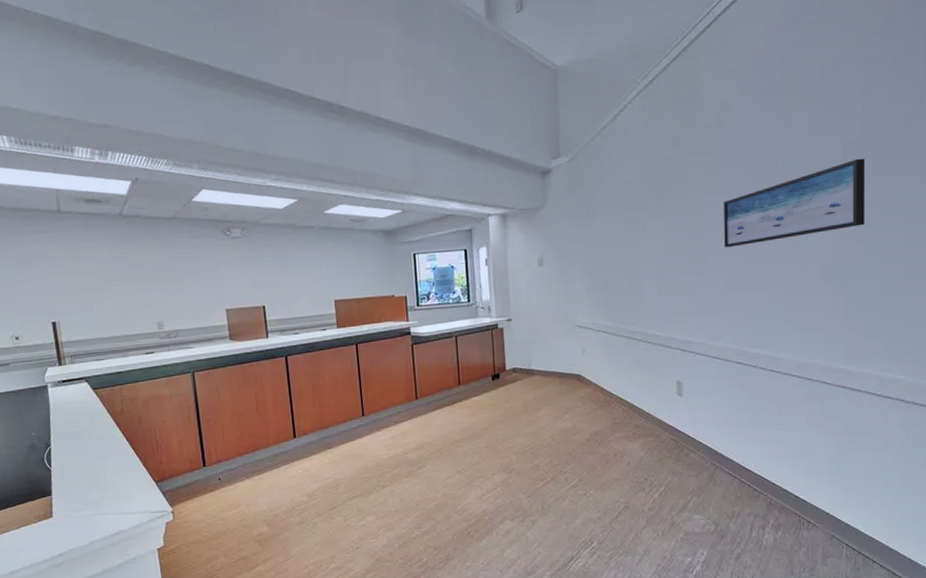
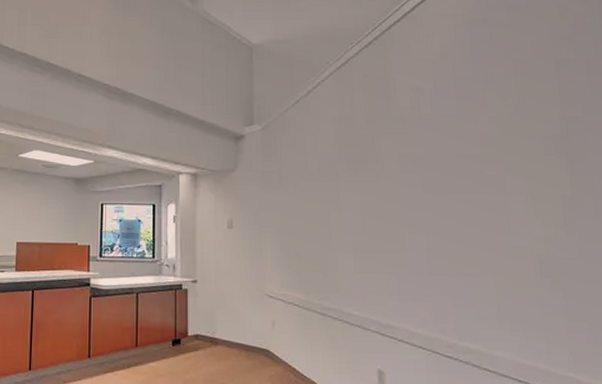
wall art: present [723,158,866,248] -> none [421,152,576,229]

